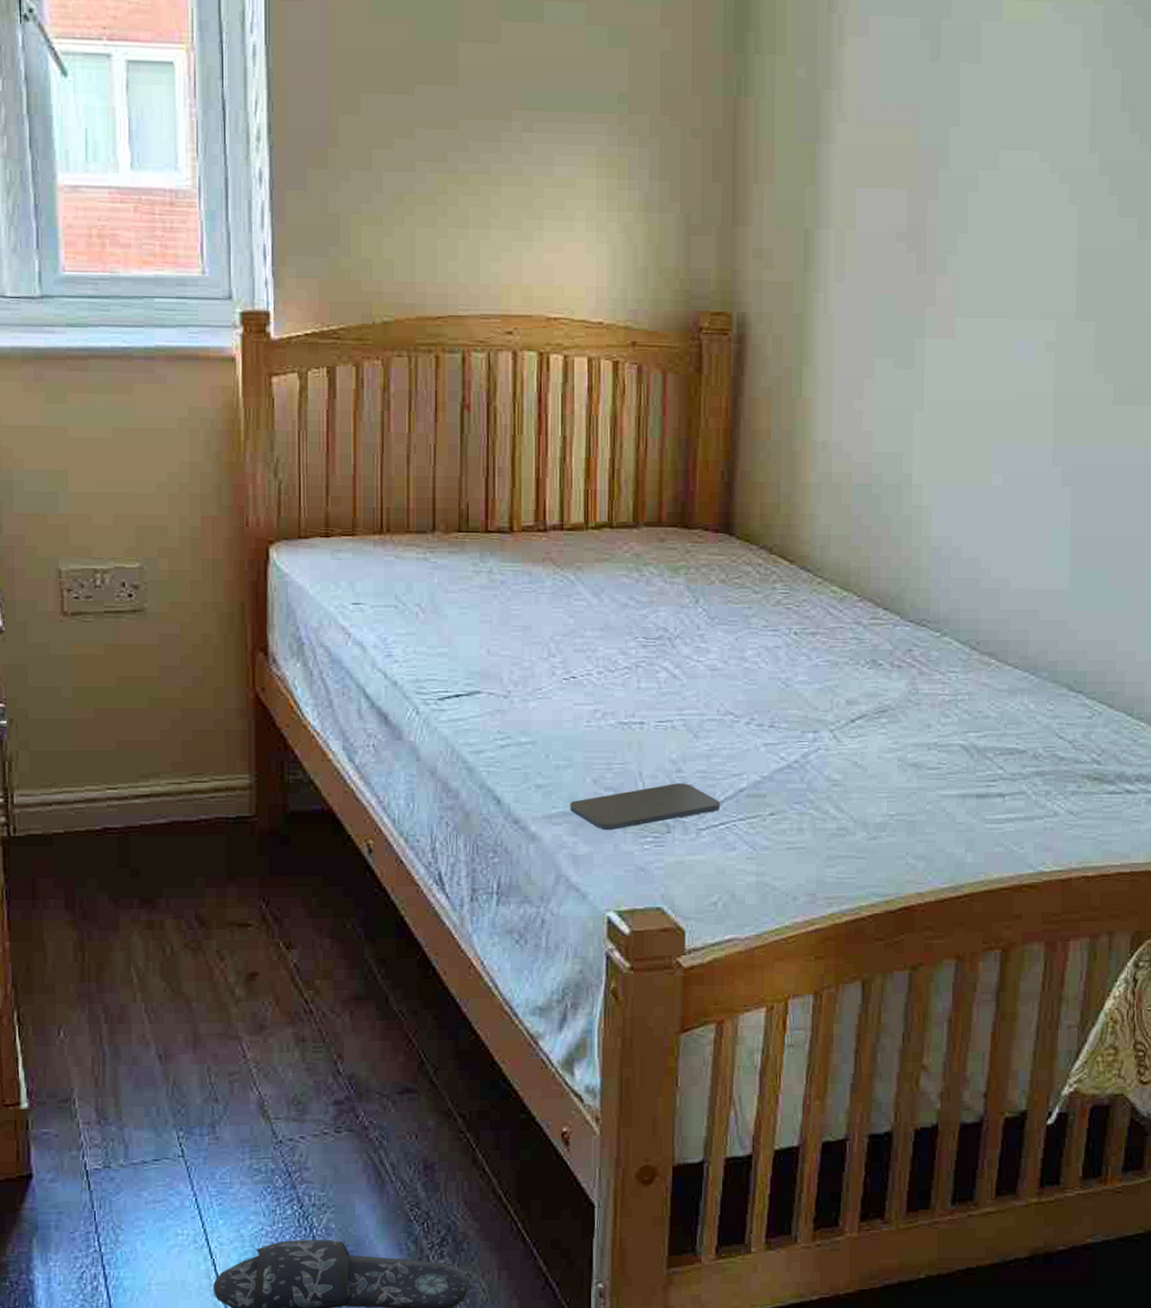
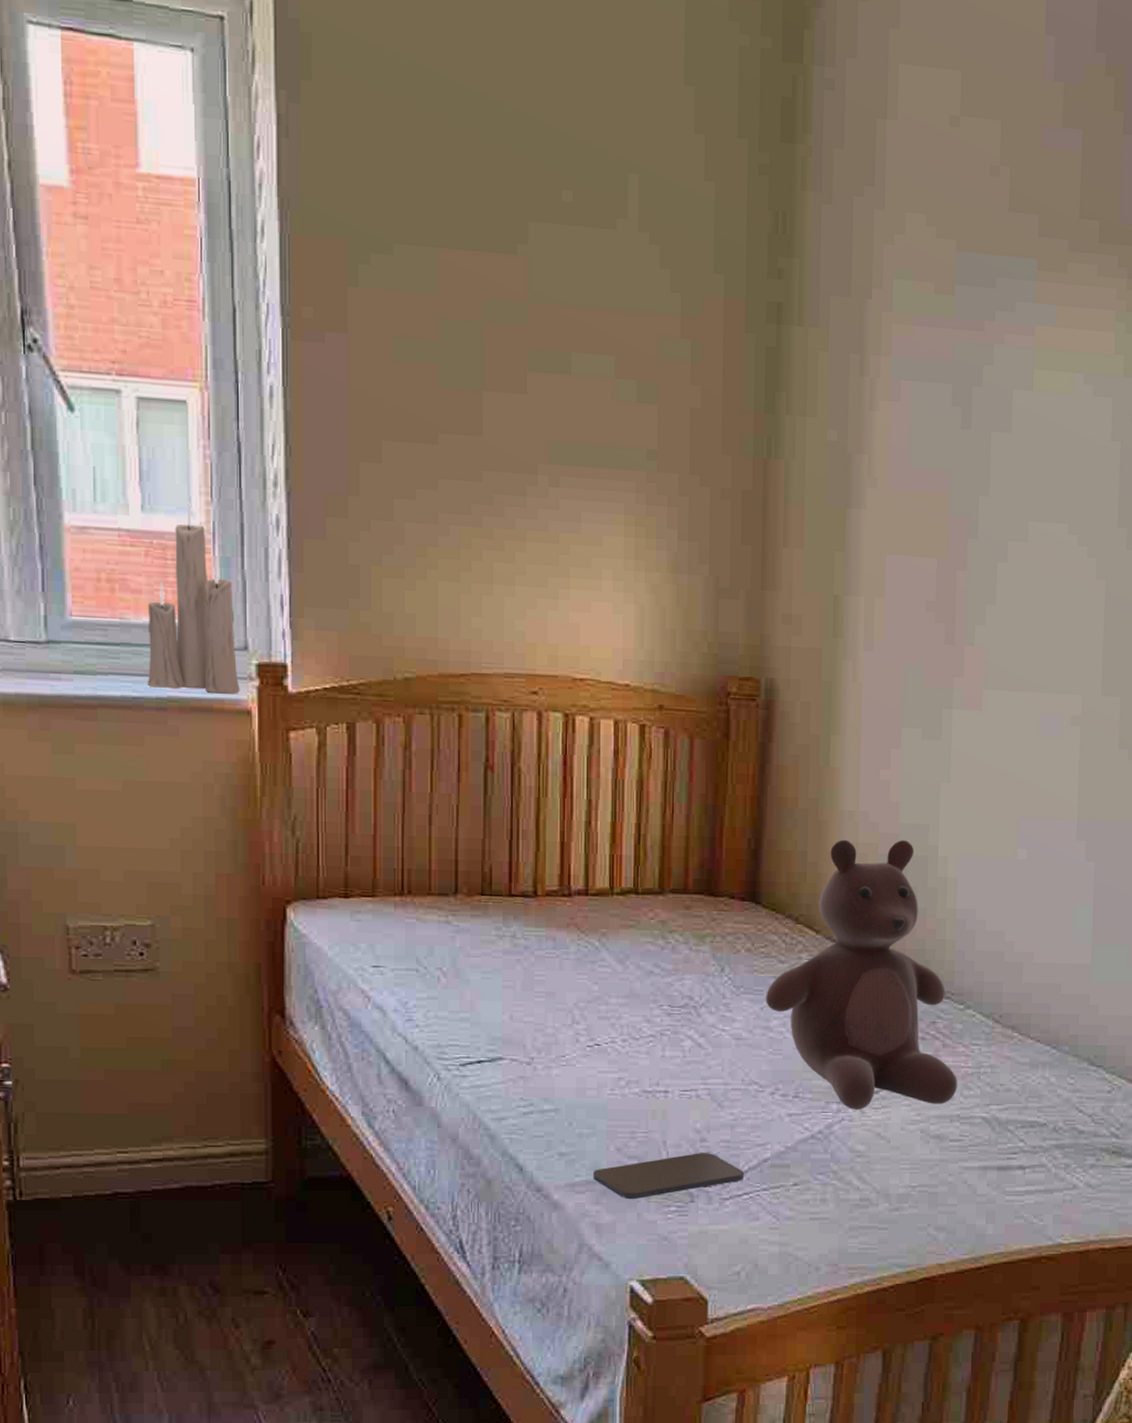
candle: none [135,157,225,343] -> present [147,500,240,695]
teddy bear: none [741,469,934,739] -> present [766,839,957,1110]

